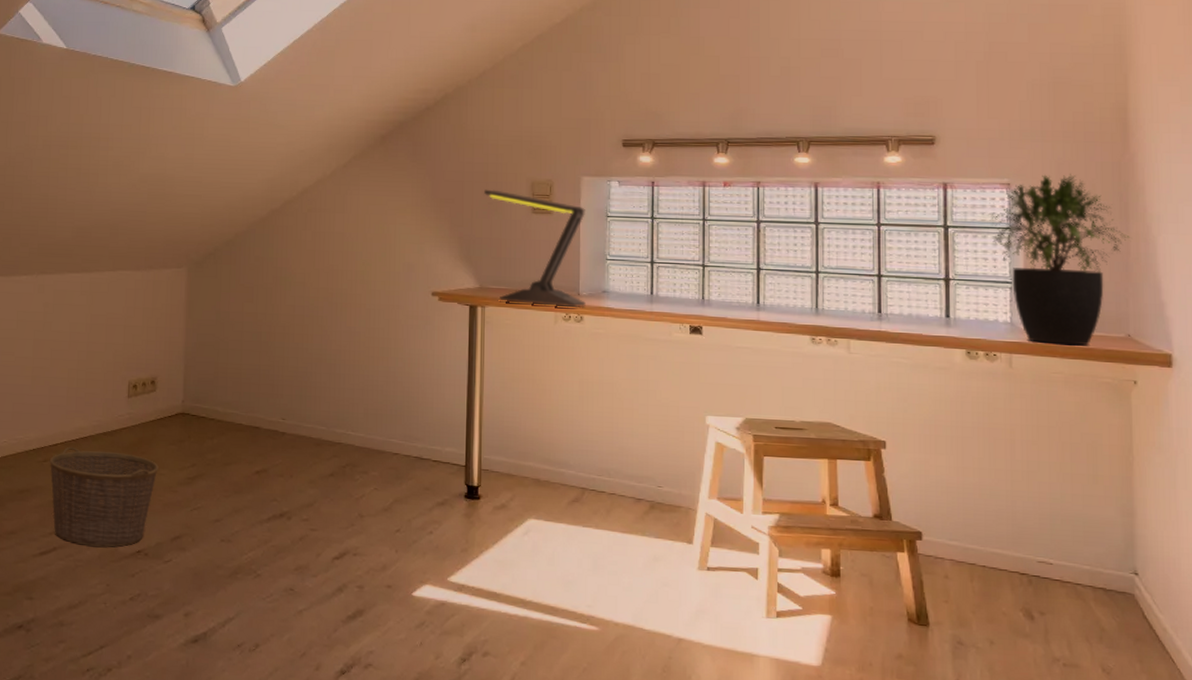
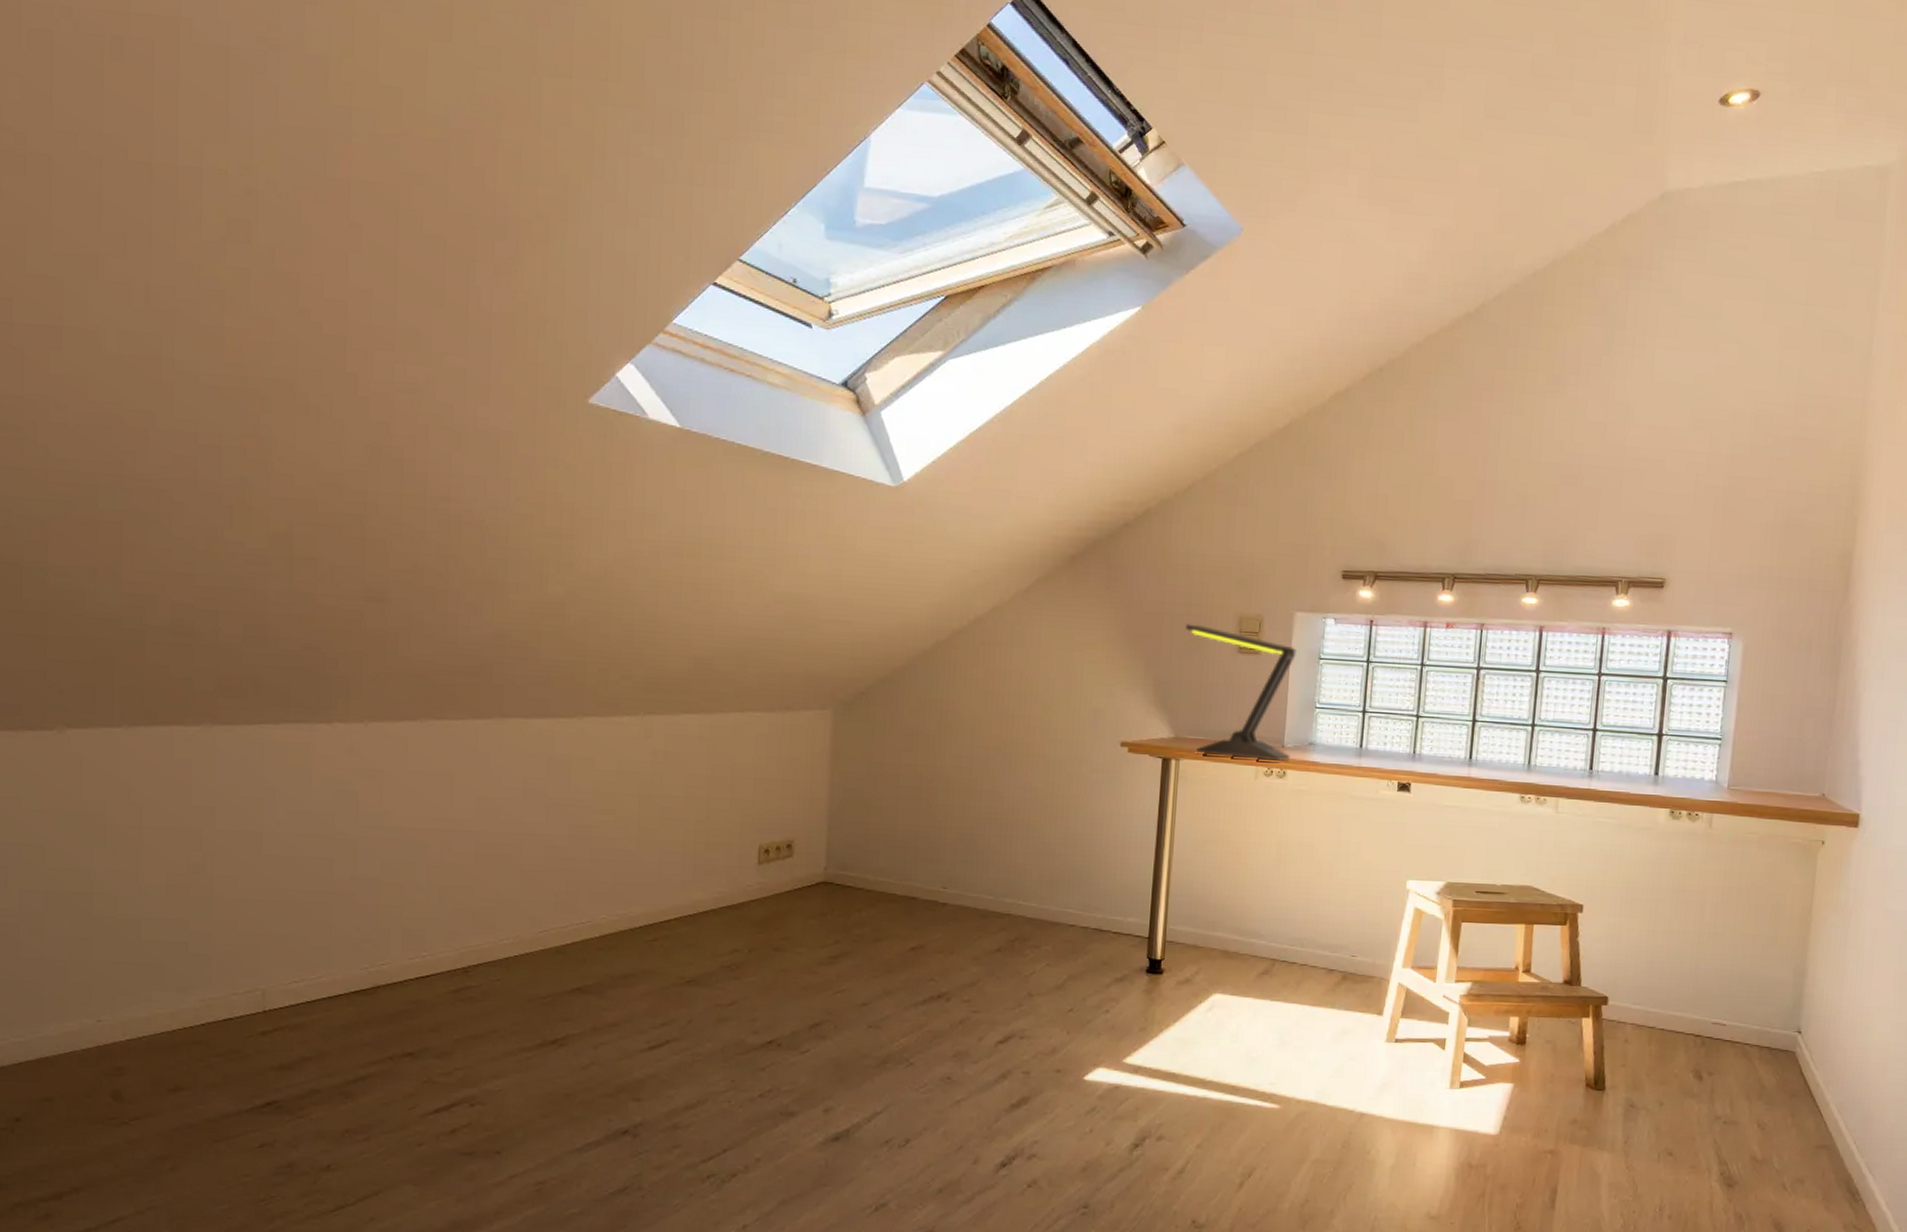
basket: present [49,446,159,547] -> none [660,923,795,1038]
potted plant: present [987,173,1130,346] -> none [1706,623,1837,806]

